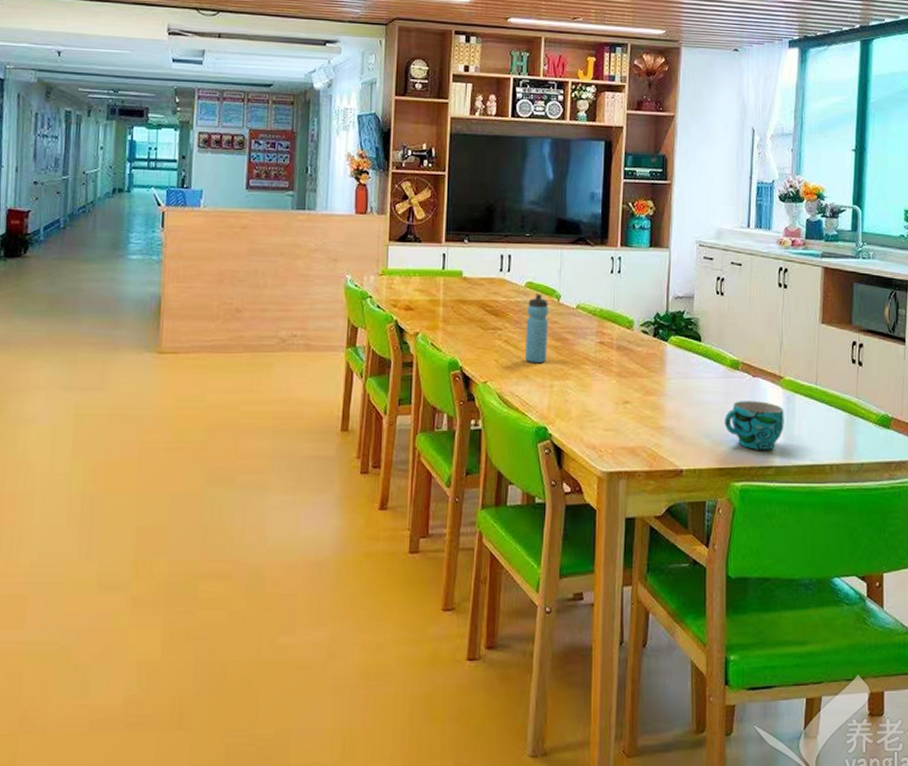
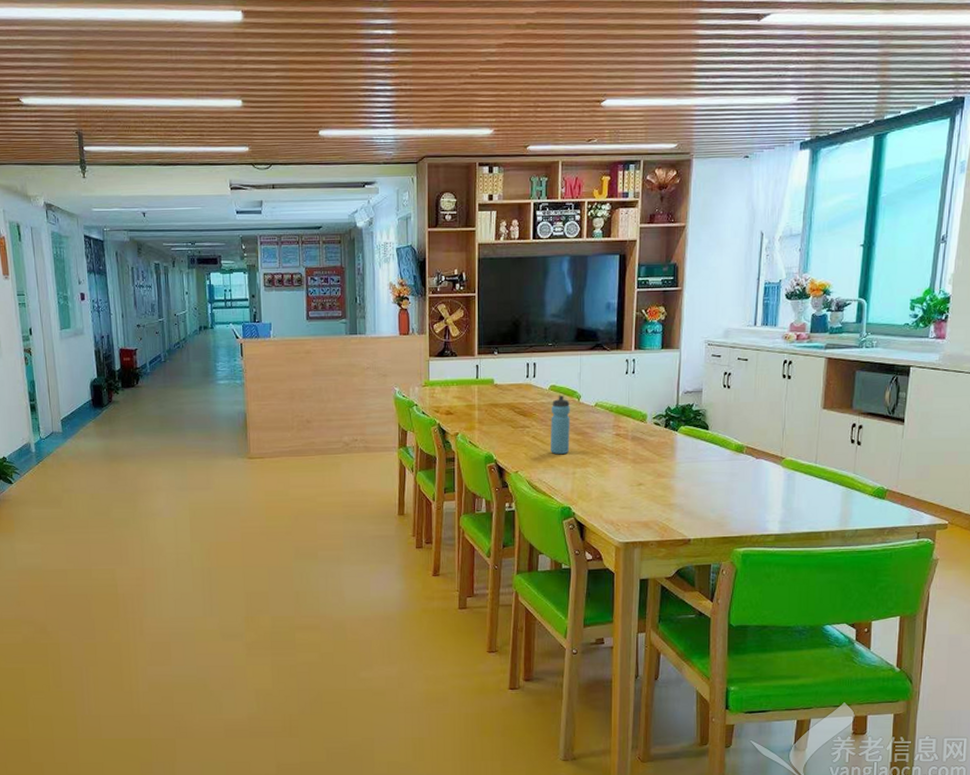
cup: present [724,401,784,450] -> none [728,479,785,521]

